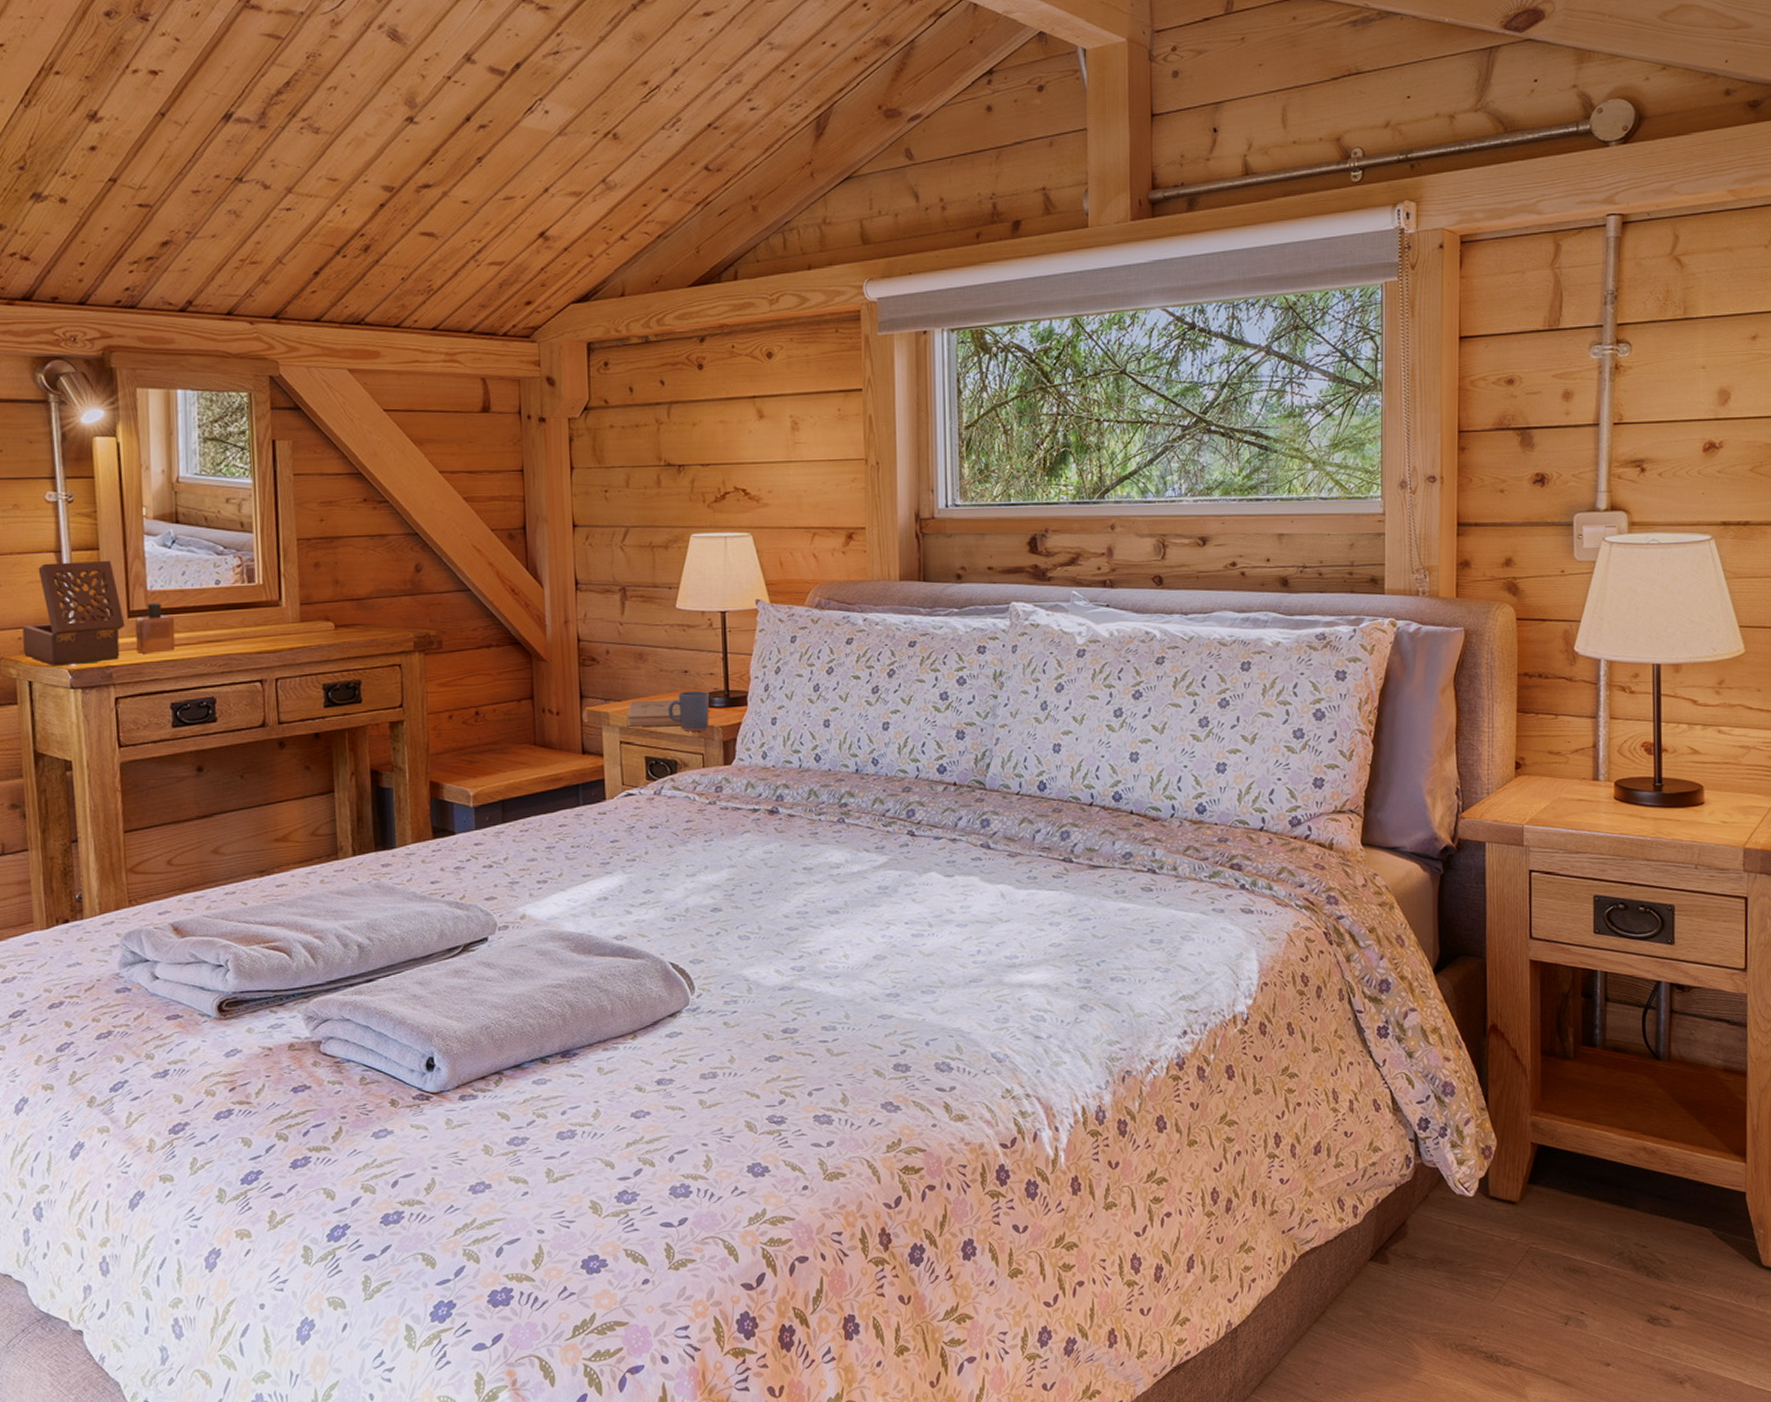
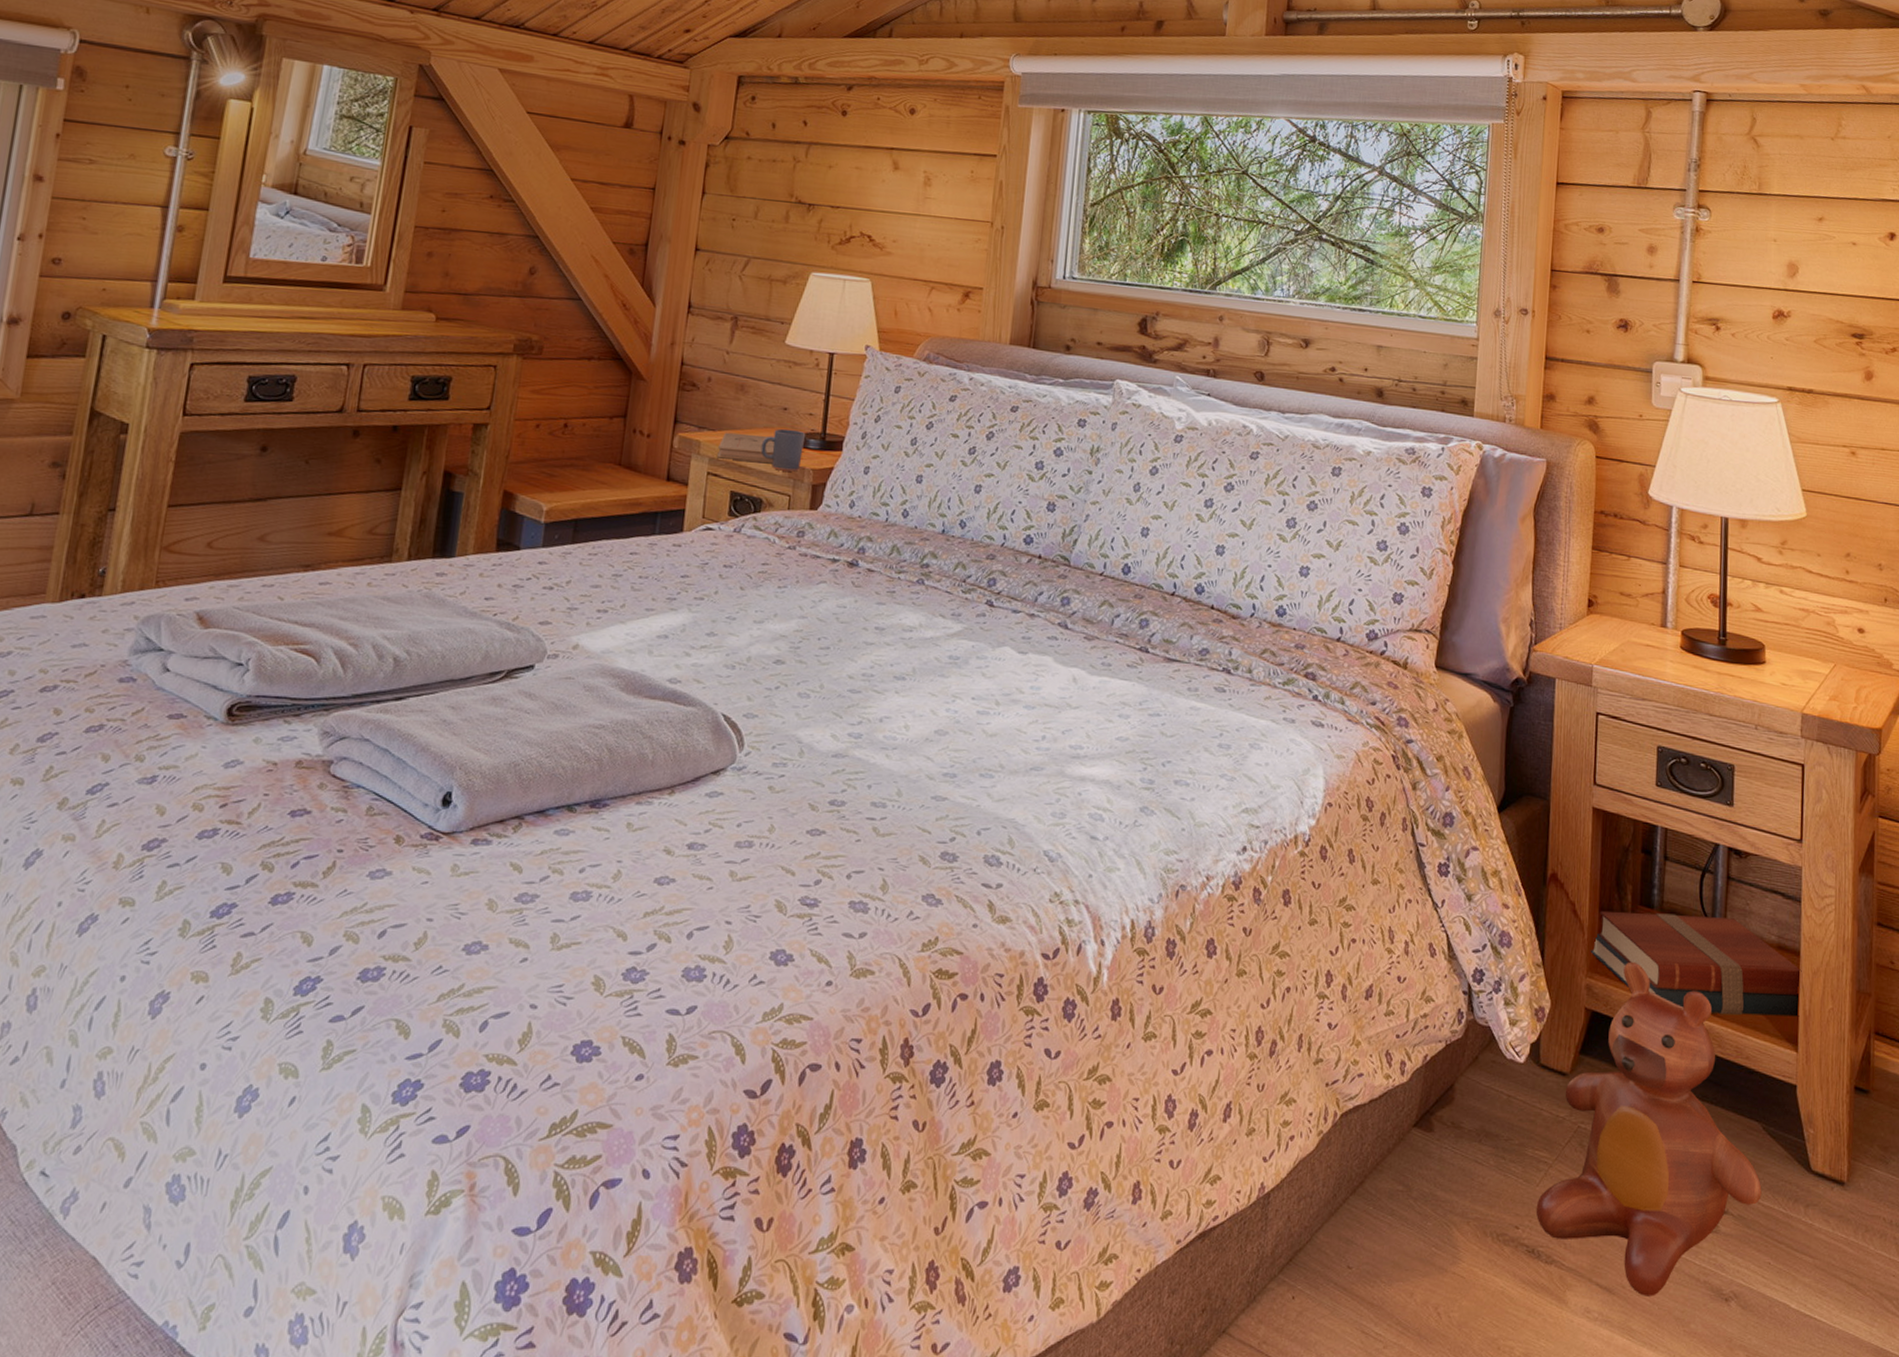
jewelry box: present [22,560,125,666] -> none [104,216,219,325]
perfume: present [135,602,176,654] -> none [223,270,271,323]
teddy bear: none [1492,1097,1713,1386] -> present [1535,961,1762,1297]
books: none [1534,1048,1749,1137] -> present [1590,910,1802,1017]

